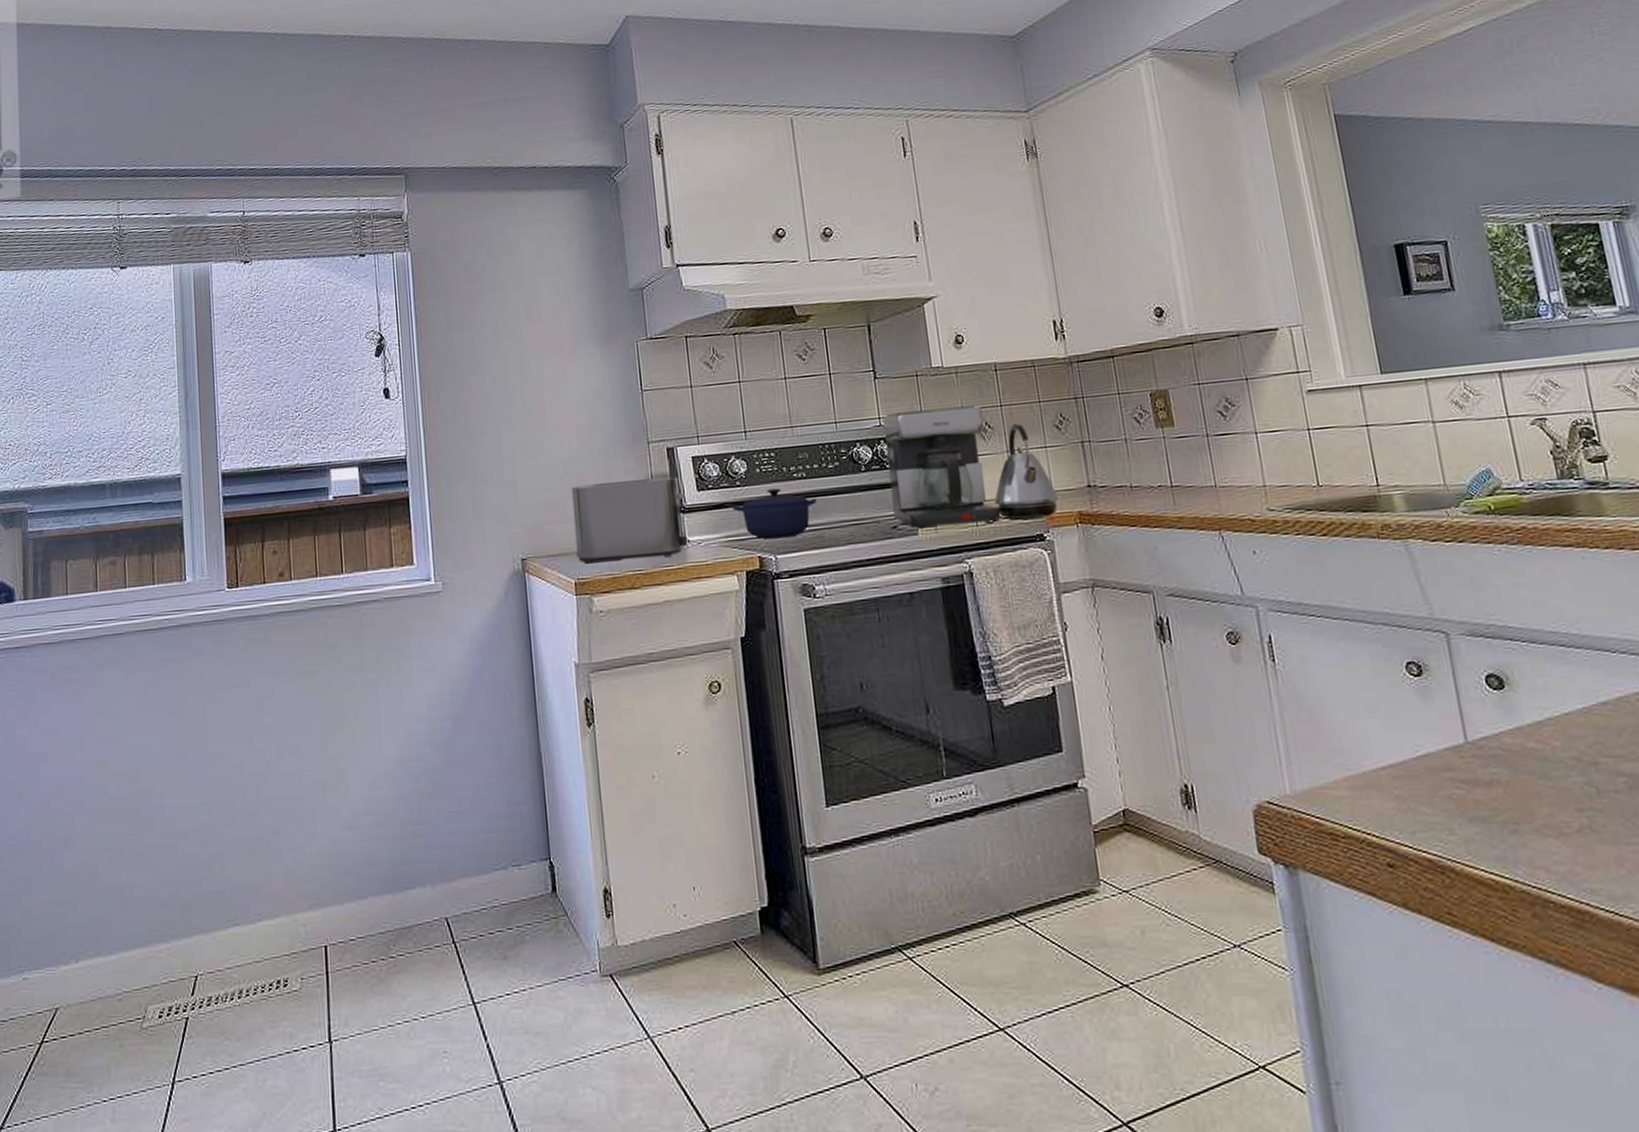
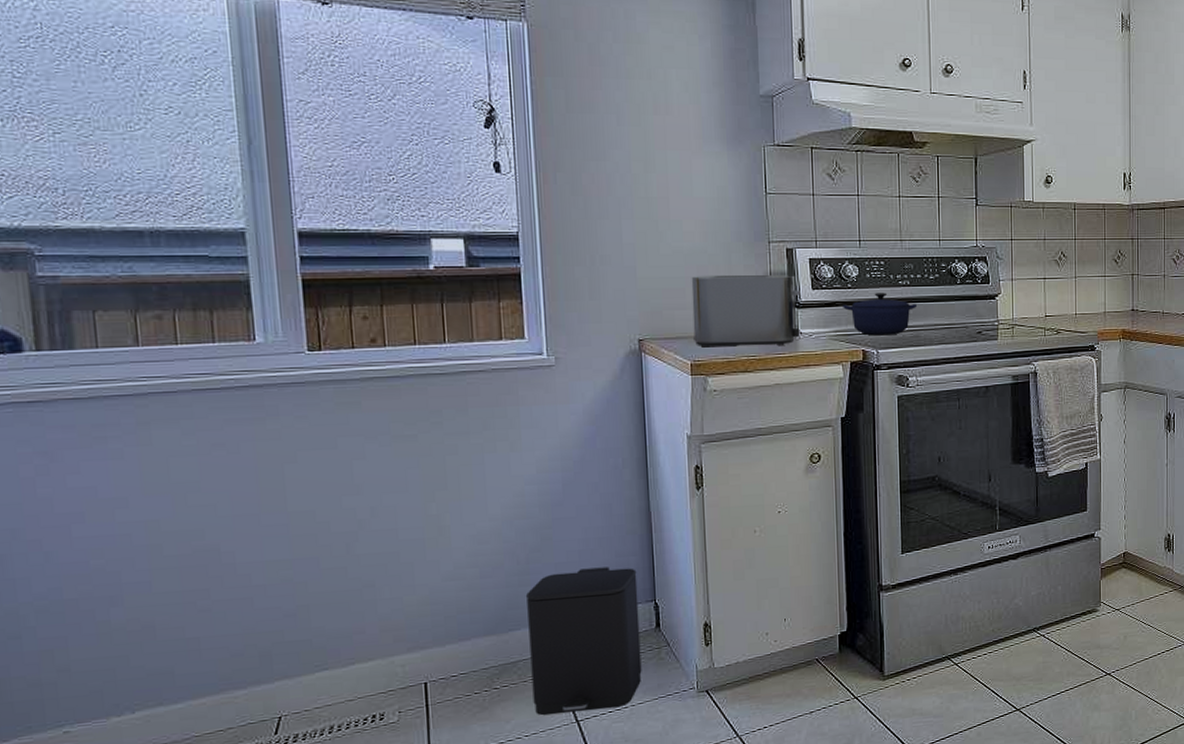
pedal bin: none [419,817,540,993] -> present [525,567,642,715]
coffee maker: present [883,405,1002,529] -> none [979,236,1064,335]
kettle: present [994,422,1059,520] -> none [1060,254,1110,333]

